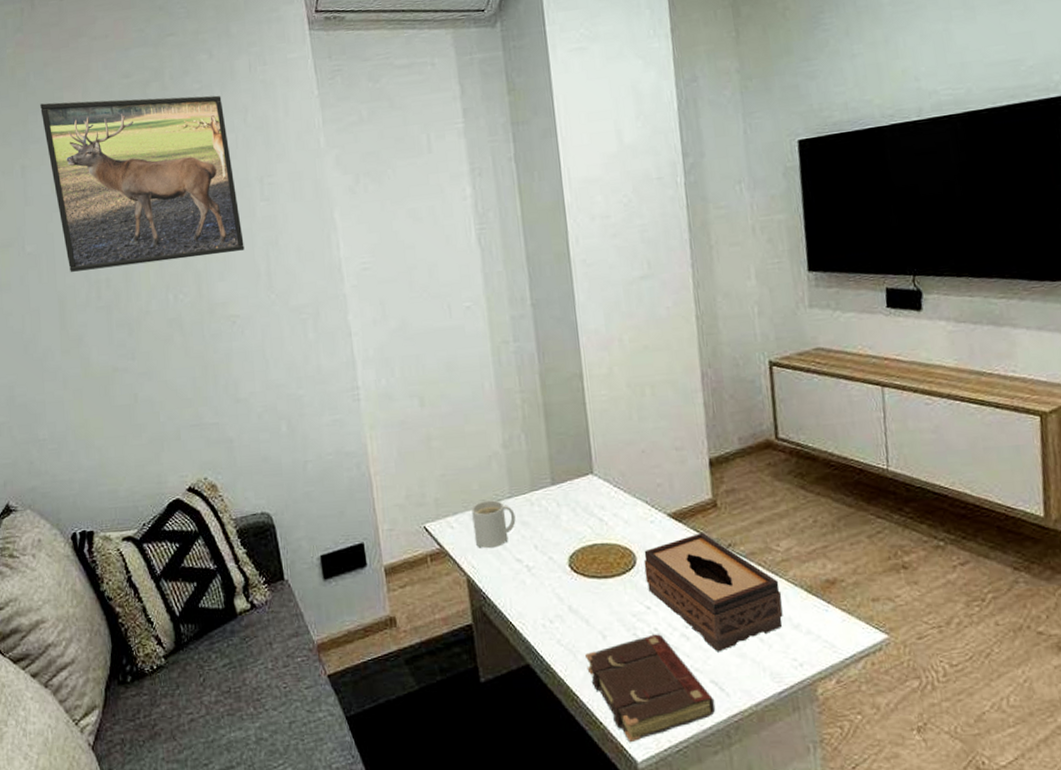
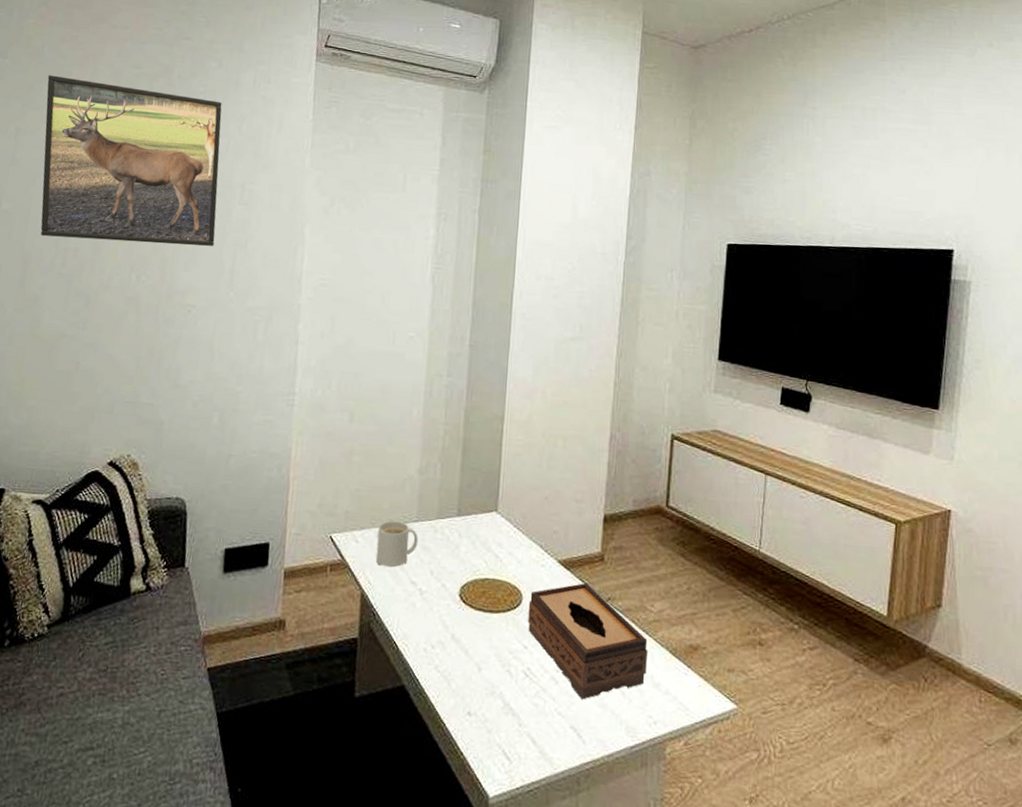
book: present [585,634,716,743] -> none [458,673,571,777]

